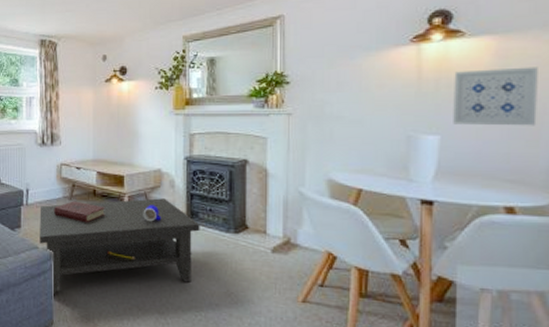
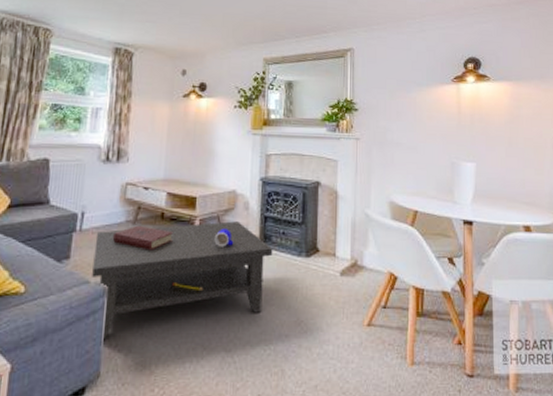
wall art: present [453,66,538,126] -> none [484,109,541,157]

